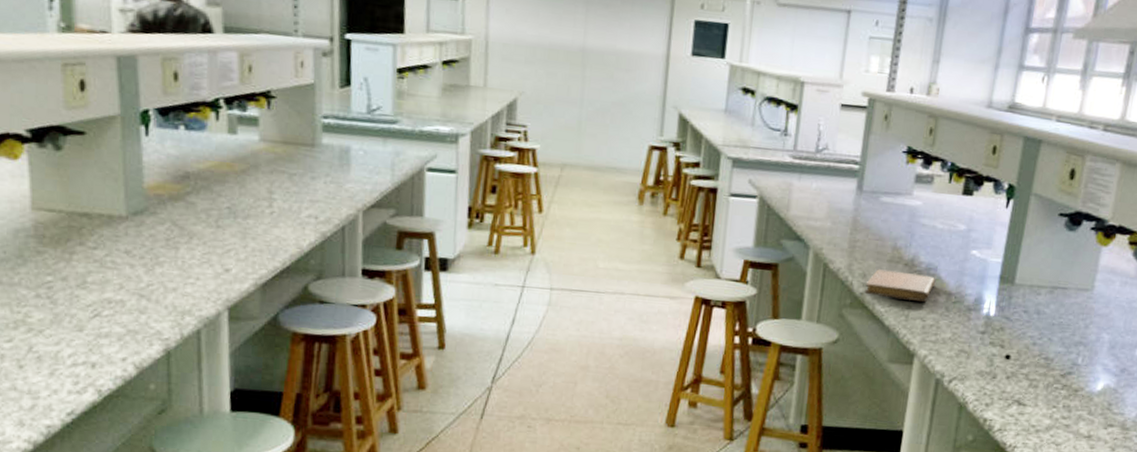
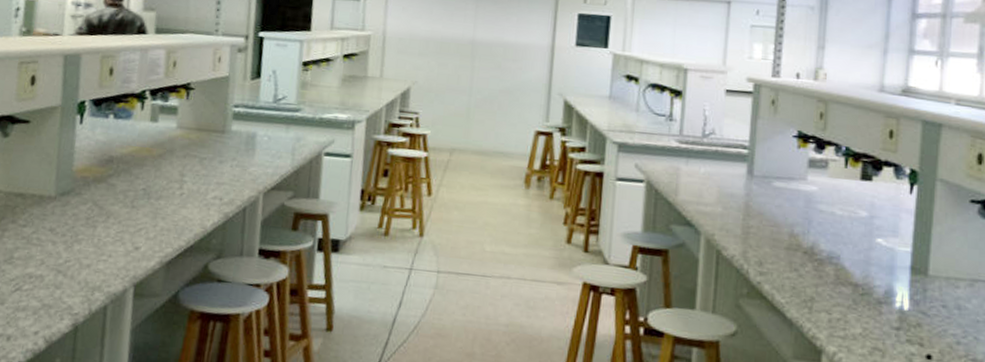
notebook: present [864,269,936,302] -> none [762,257,840,293]

